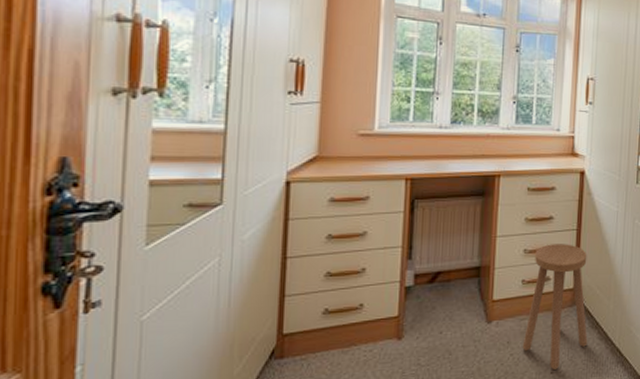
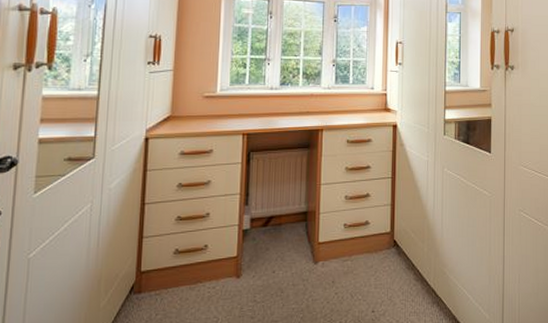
stool: present [522,244,588,370] -> none [346,191,405,308]

